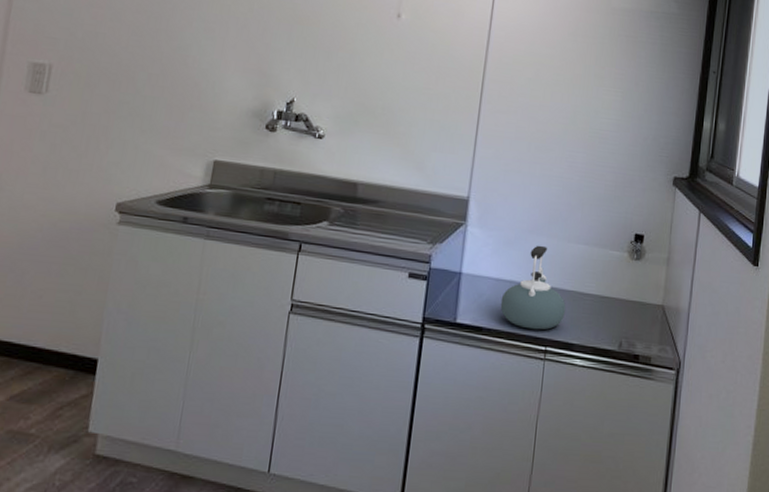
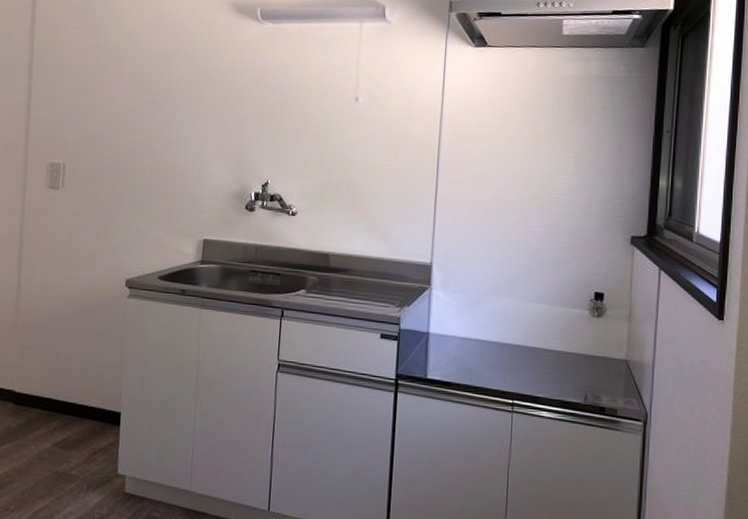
kettle: present [500,245,566,330] -> none [467,305,530,385]

